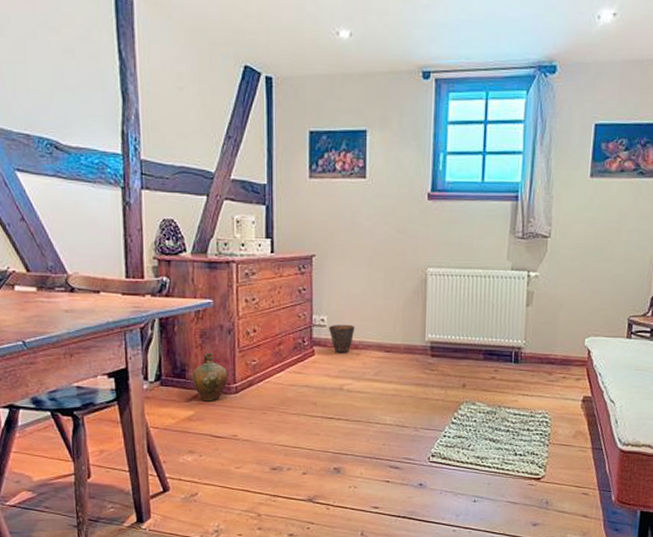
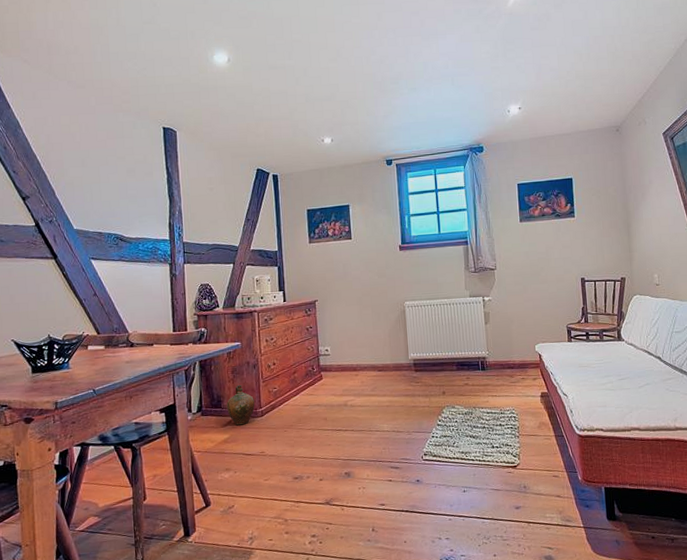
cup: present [328,324,355,353] -> none [331,351,353,376]

